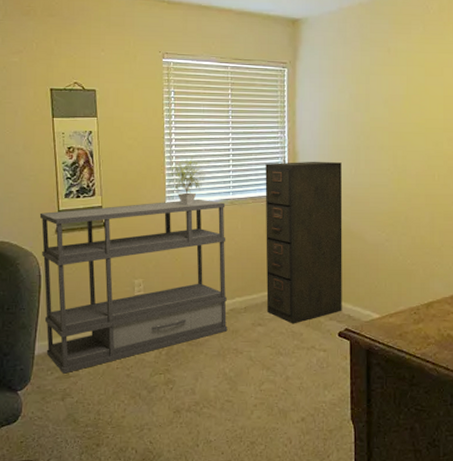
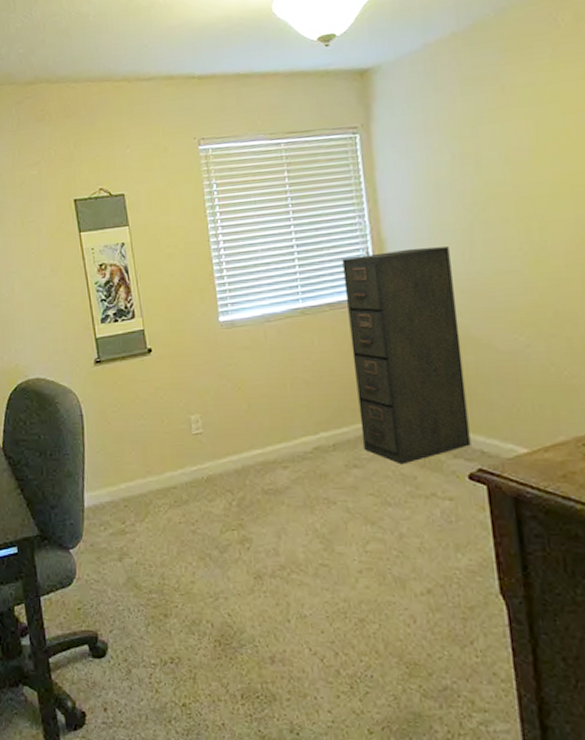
bookshelf: present [39,198,228,374] -> none [75,311,314,529]
potted plant: present [167,155,207,206] -> none [218,258,267,321]

